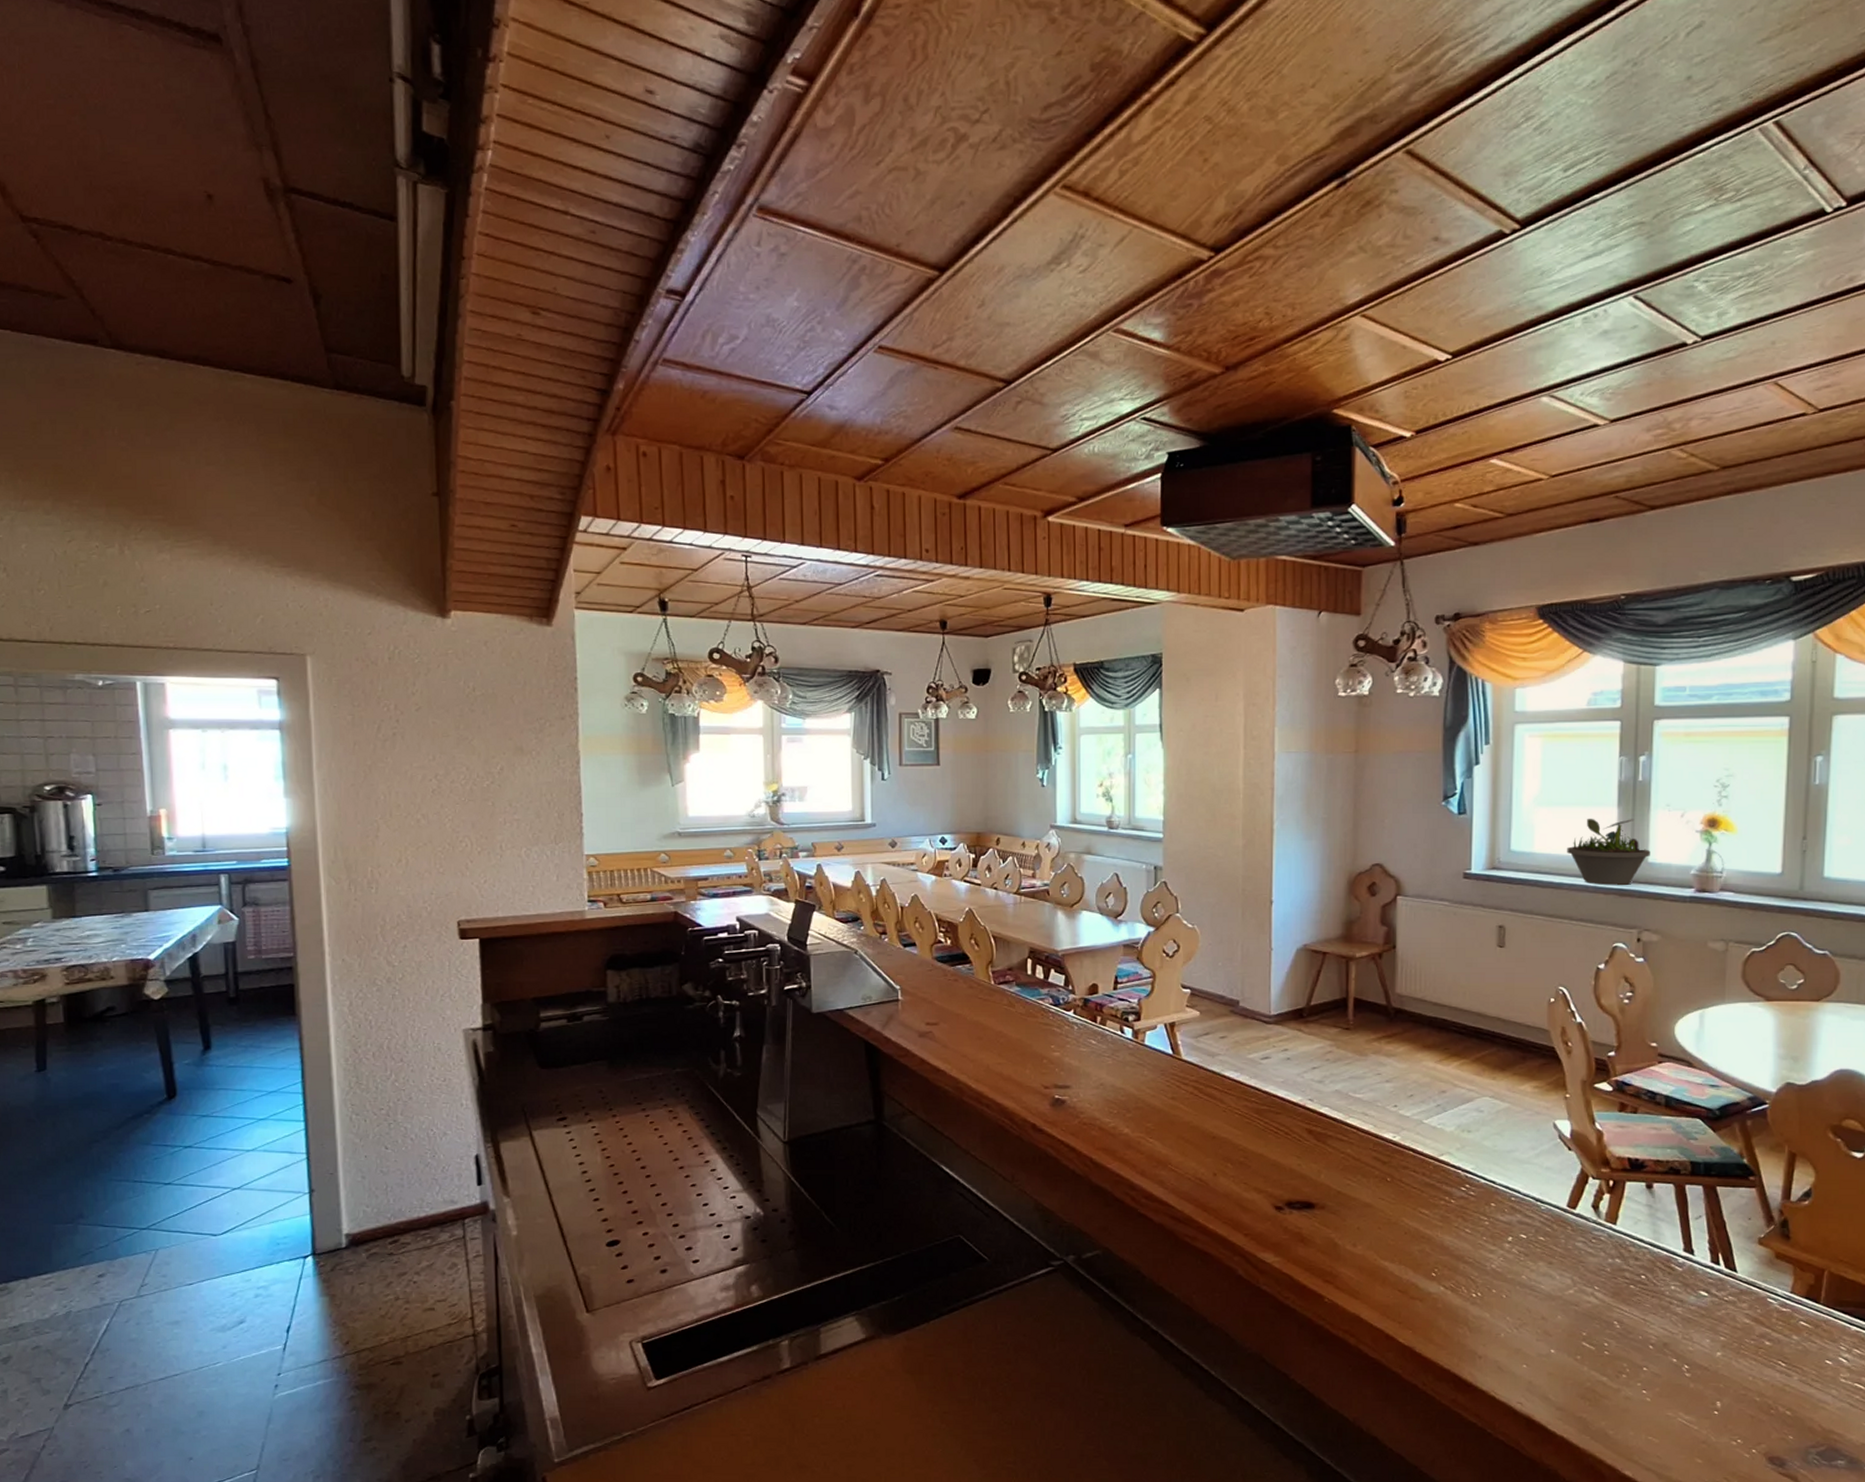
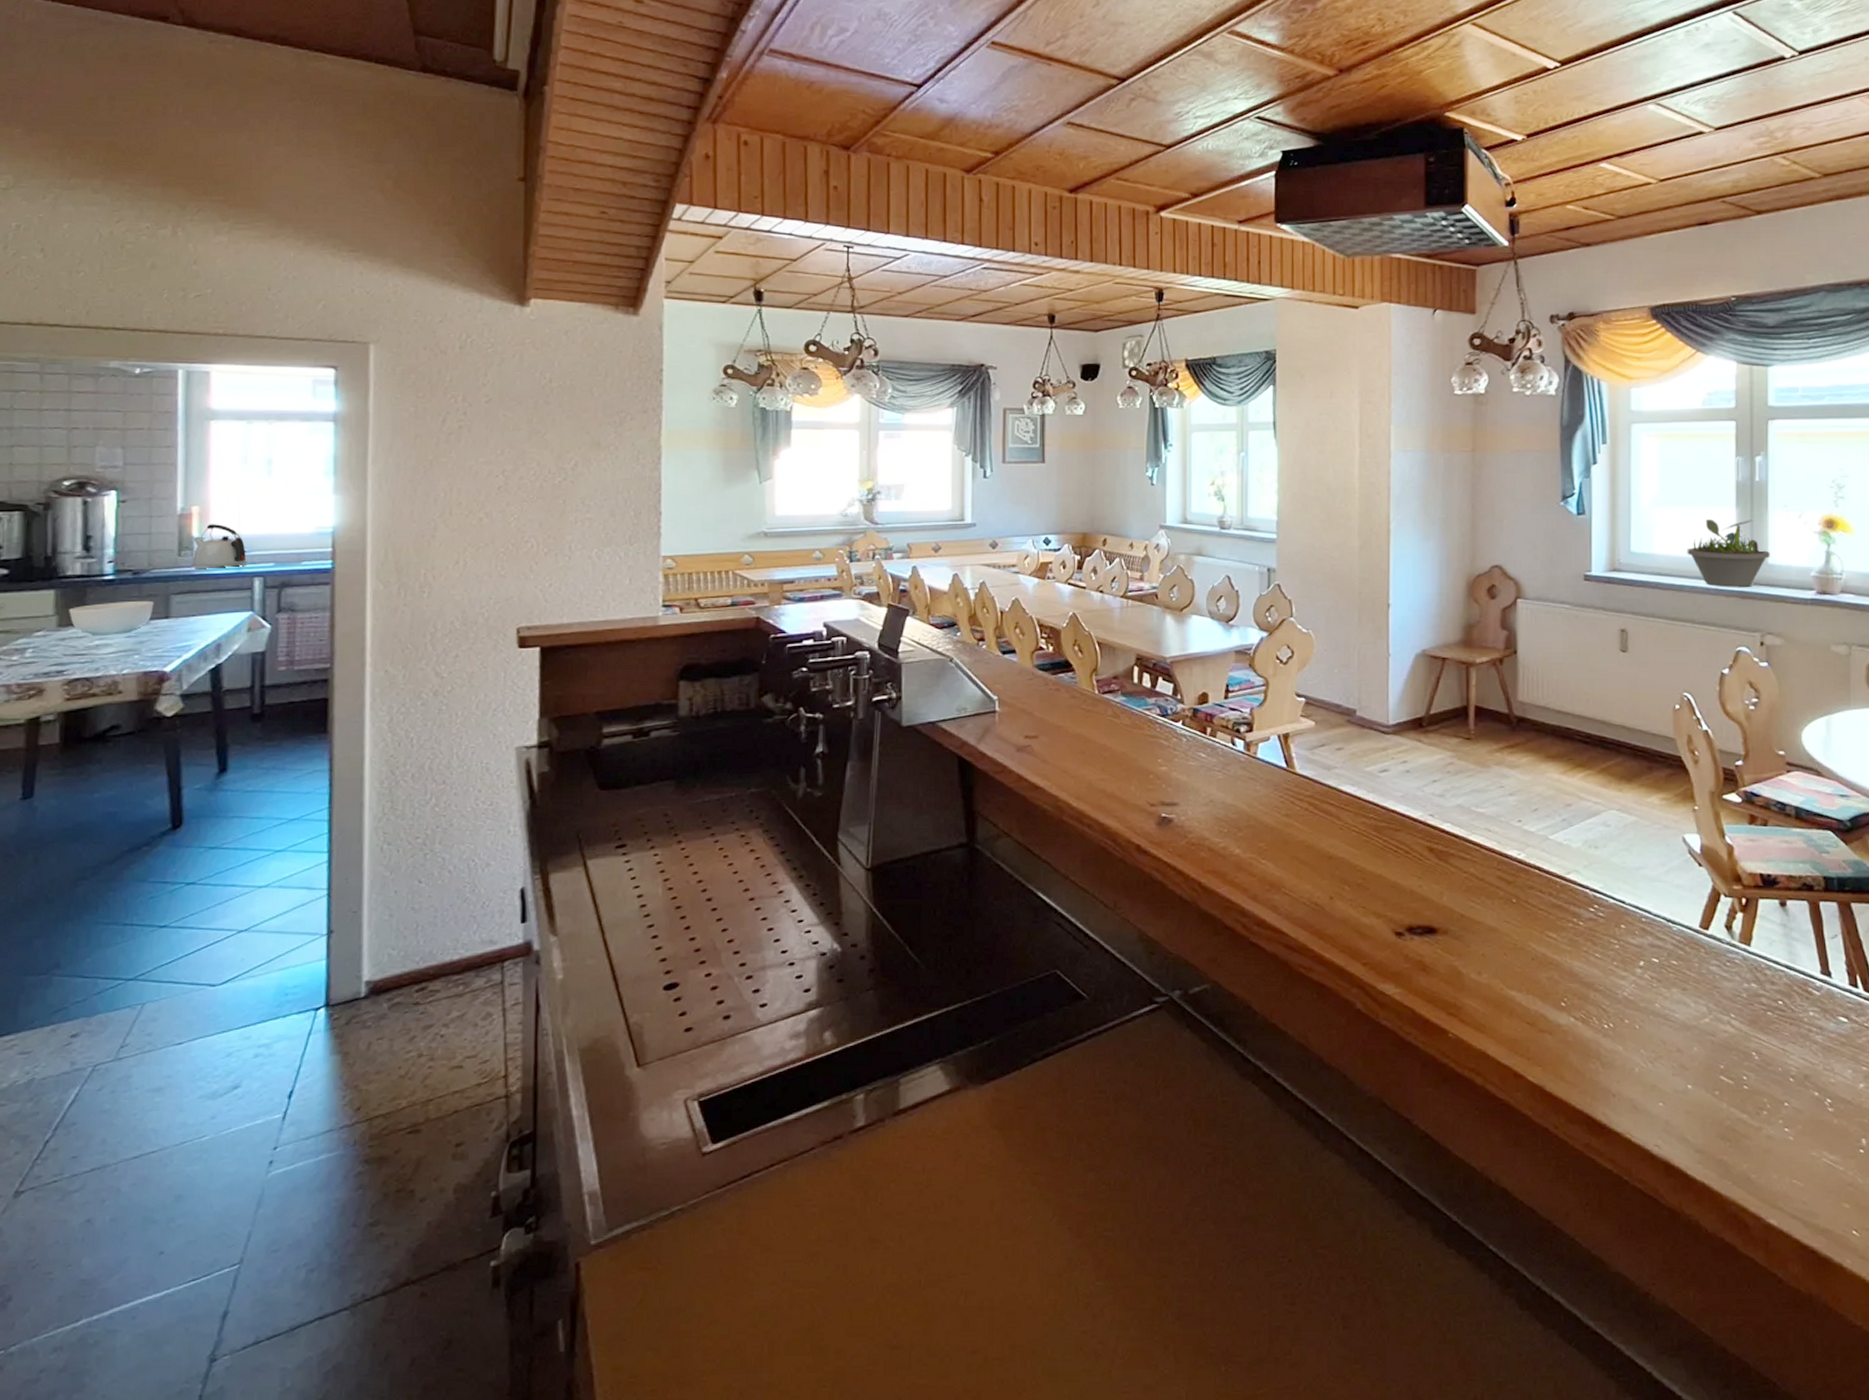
bowl: none [61,895,135,928] -> present [69,600,154,637]
kettle: none [163,825,212,867] -> present [191,524,247,569]

